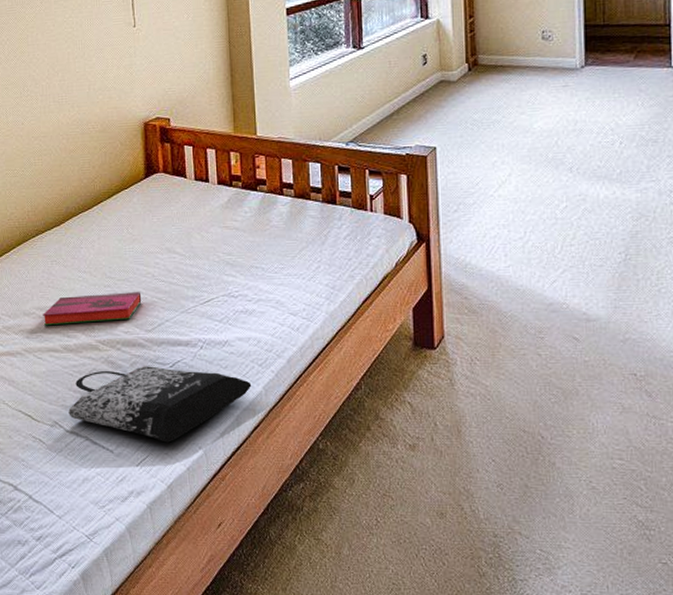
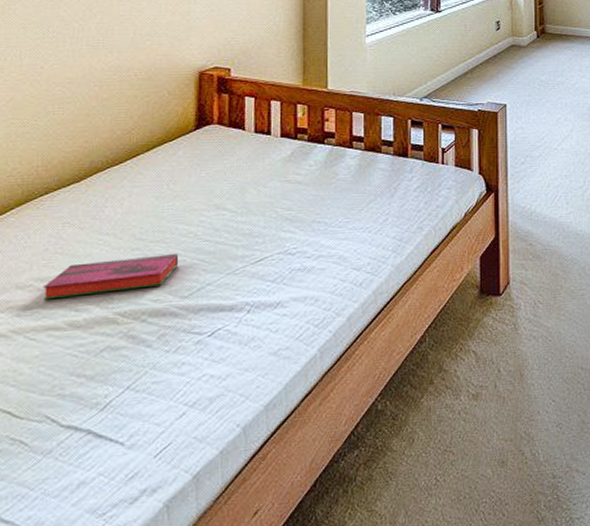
tote bag: present [68,366,252,443] -> none [66,337,305,425]

